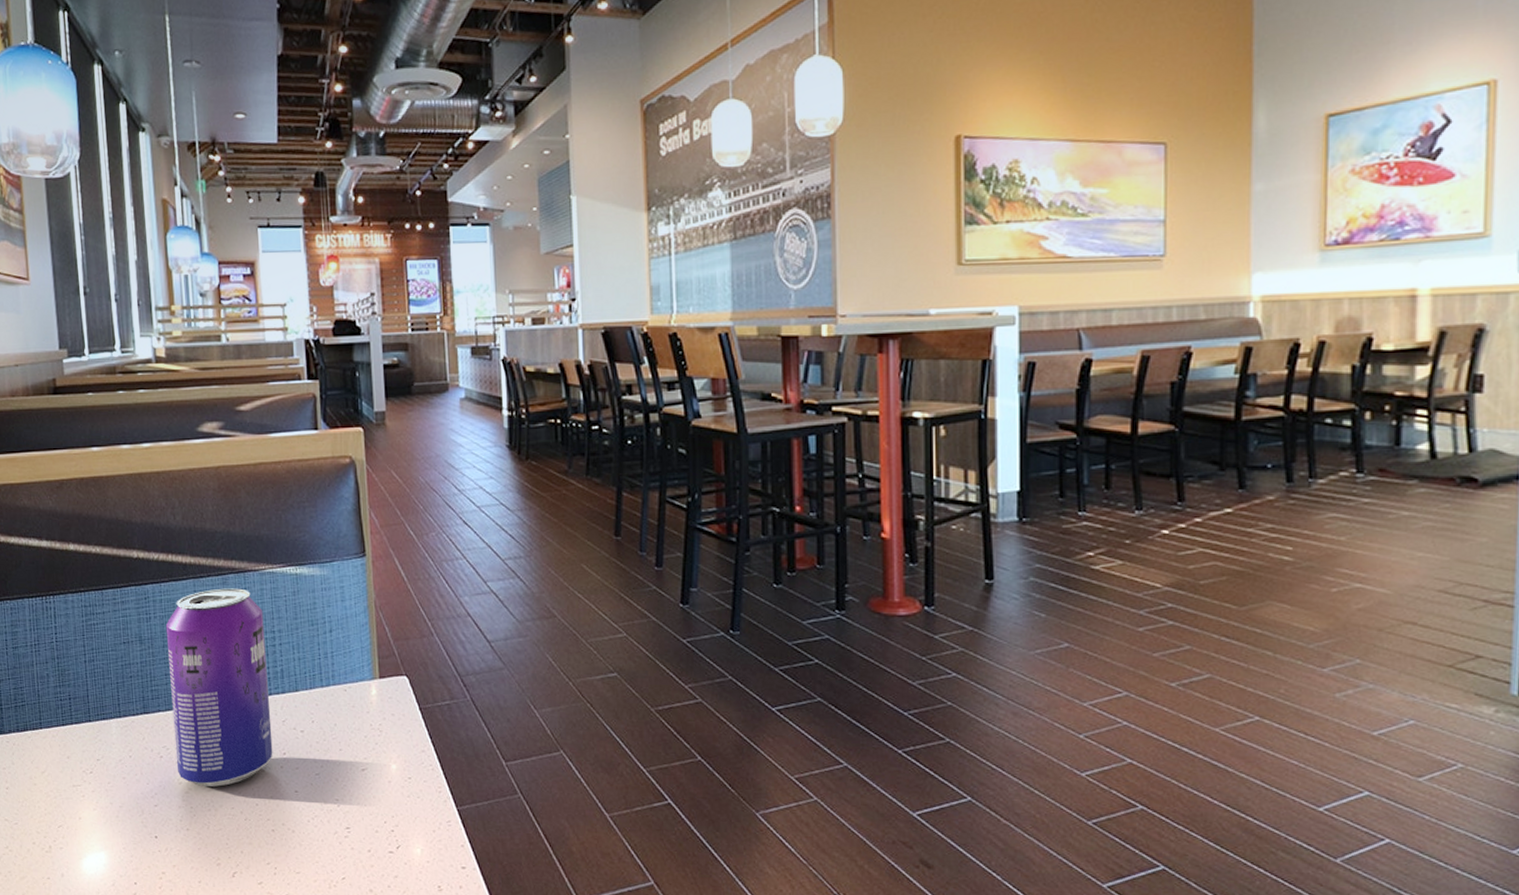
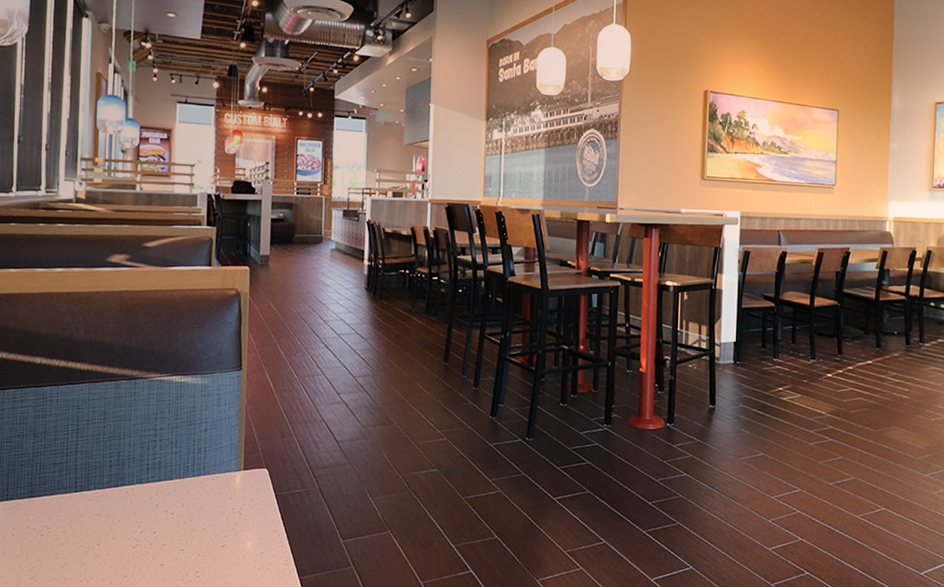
beverage can: present [165,588,273,787] -> none [55,392,149,561]

